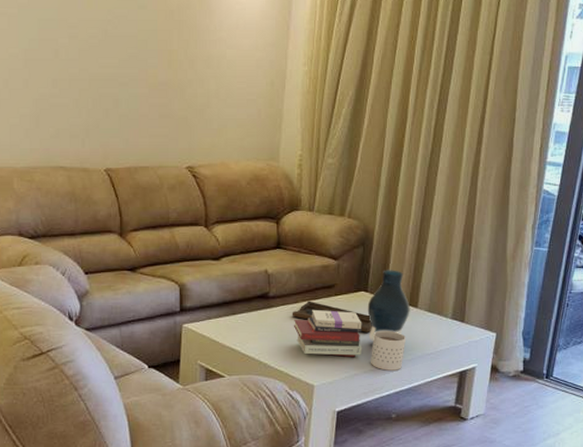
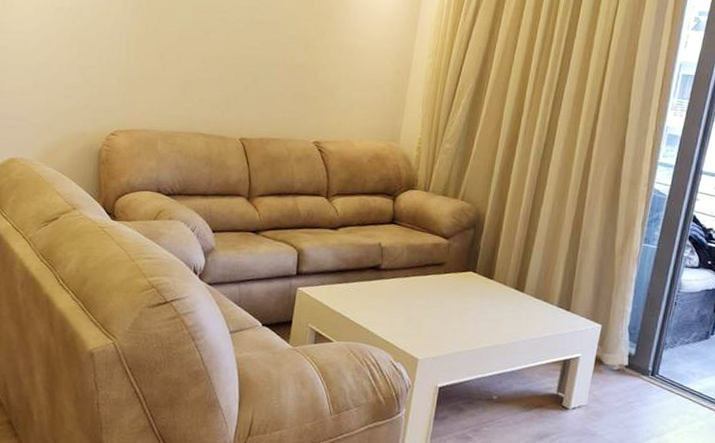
decorative tray: present [292,301,372,332] -> none [401,276,478,312]
books: present [294,309,363,358] -> none [403,284,469,336]
vase: present [367,270,410,342] -> none [474,253,517,322]
mug: present [371,330,407,371] -> none [475,311,512,352]

